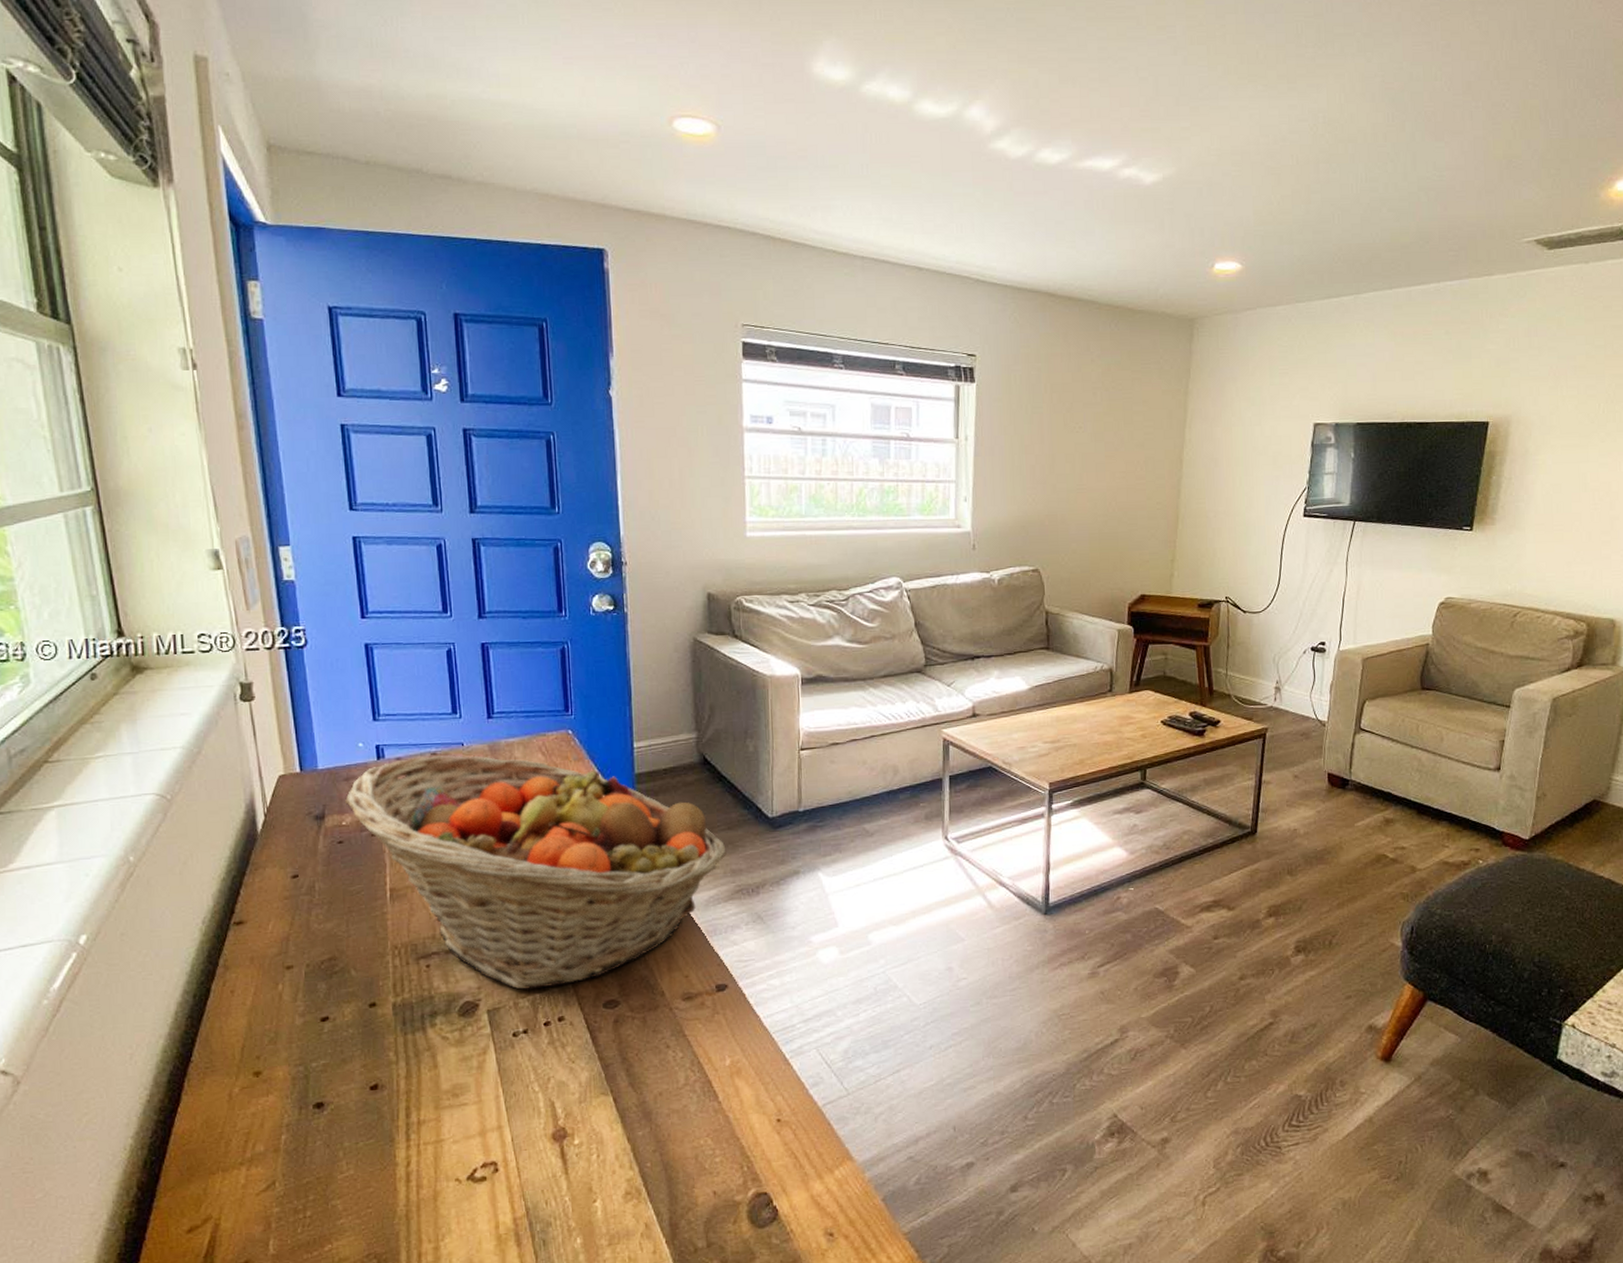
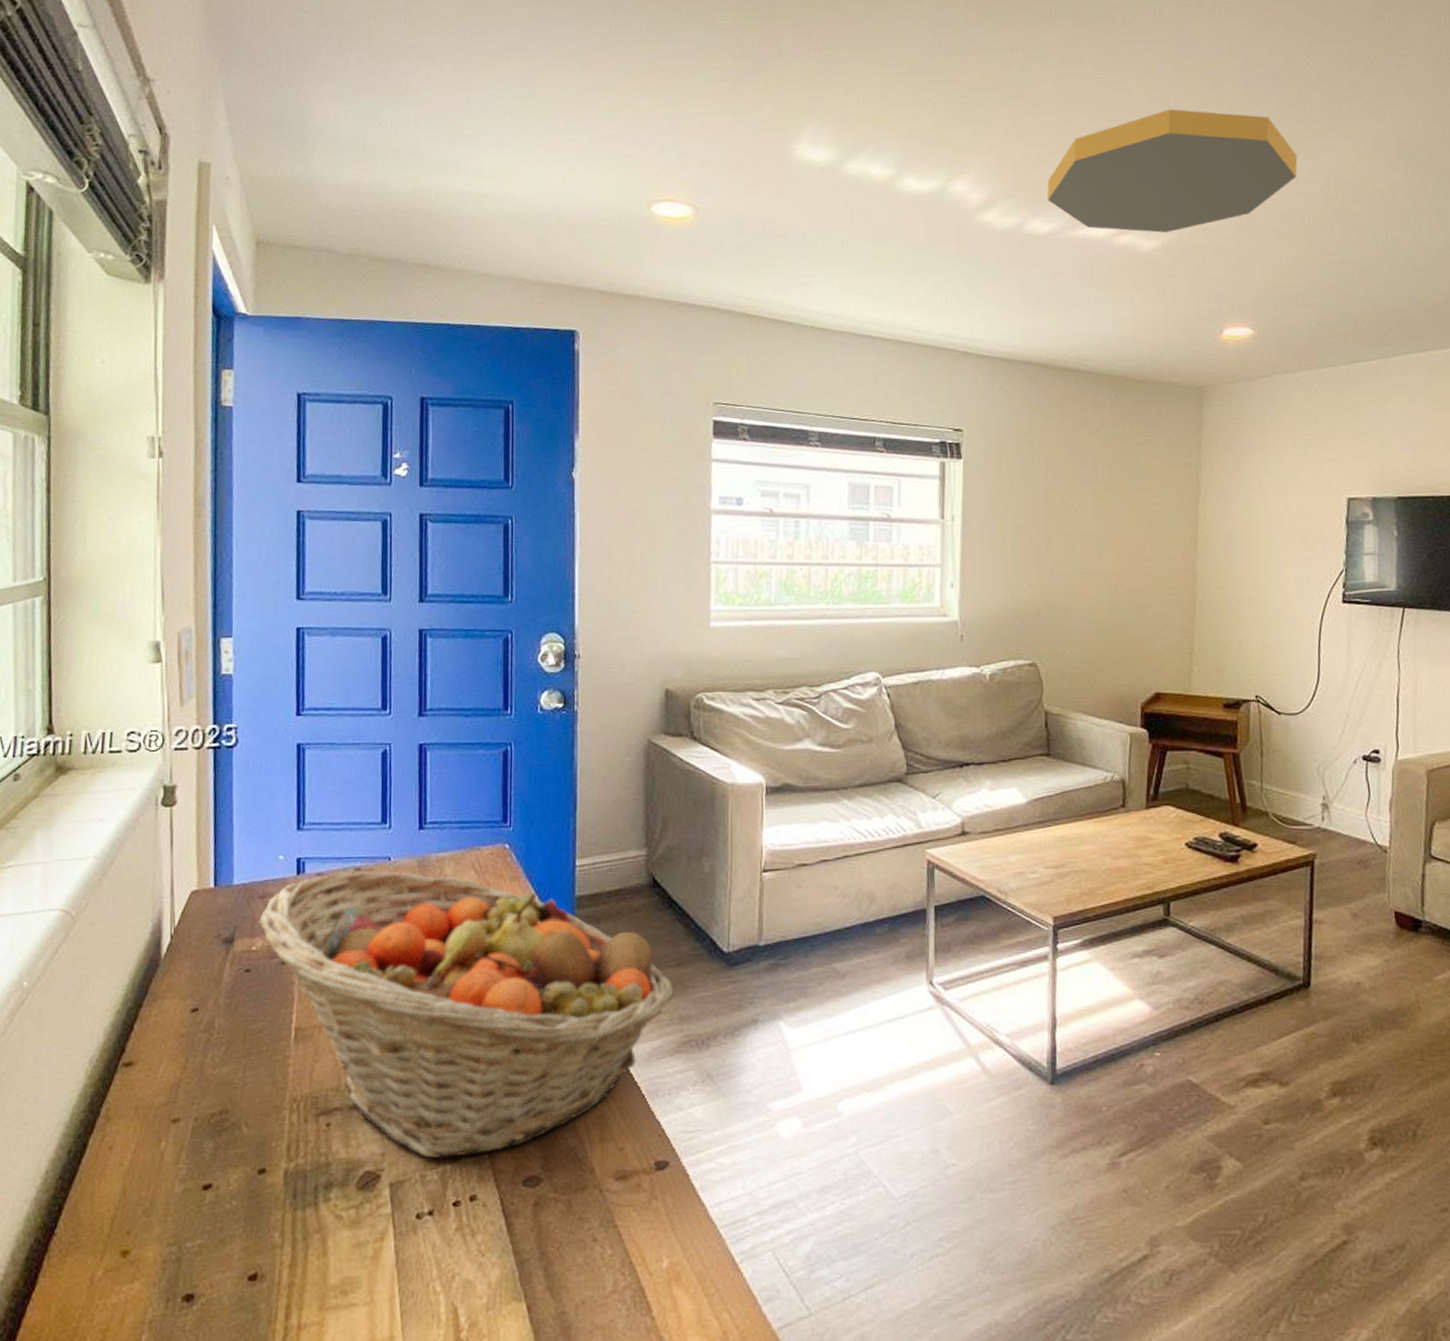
ceiling light: none [1057,39,1291,166] -> present [1047,109,1298,233]

